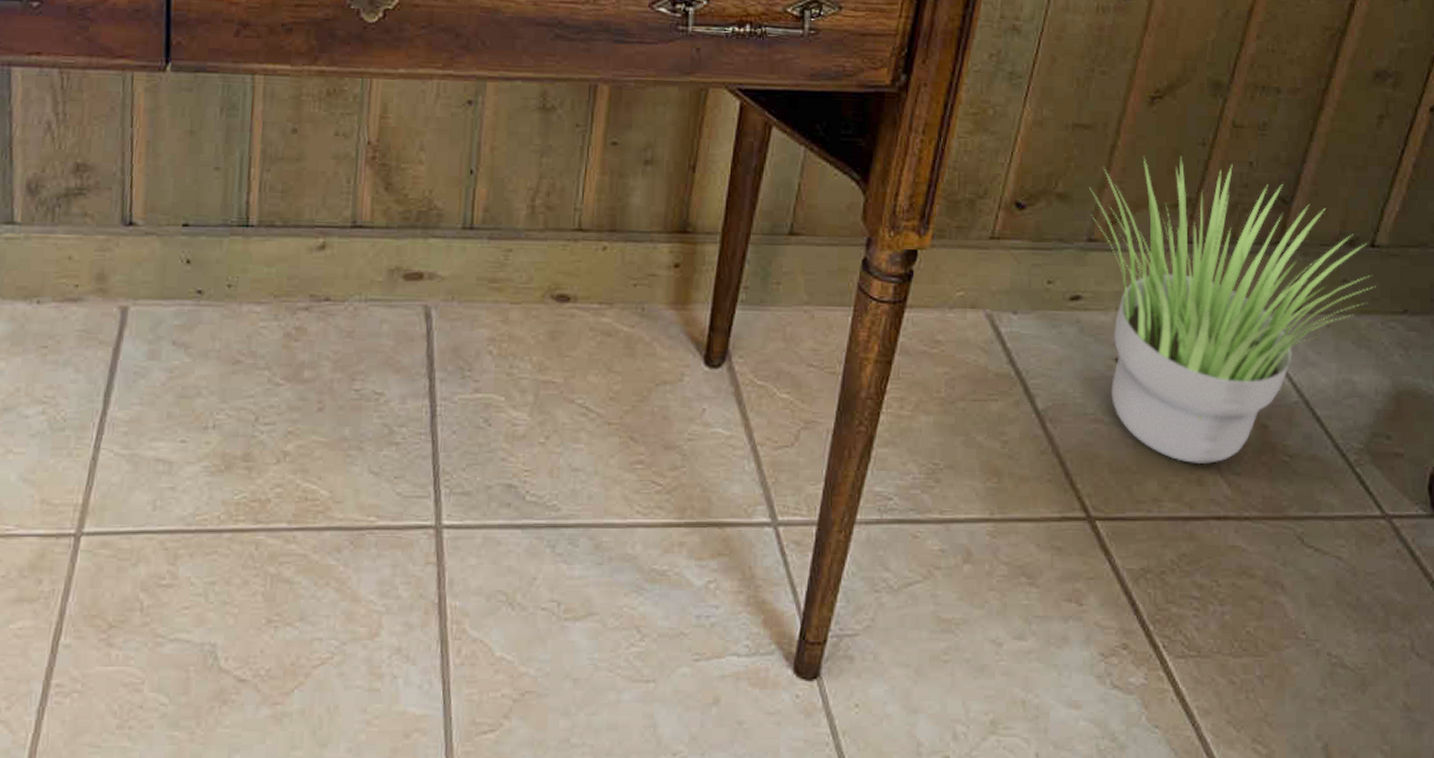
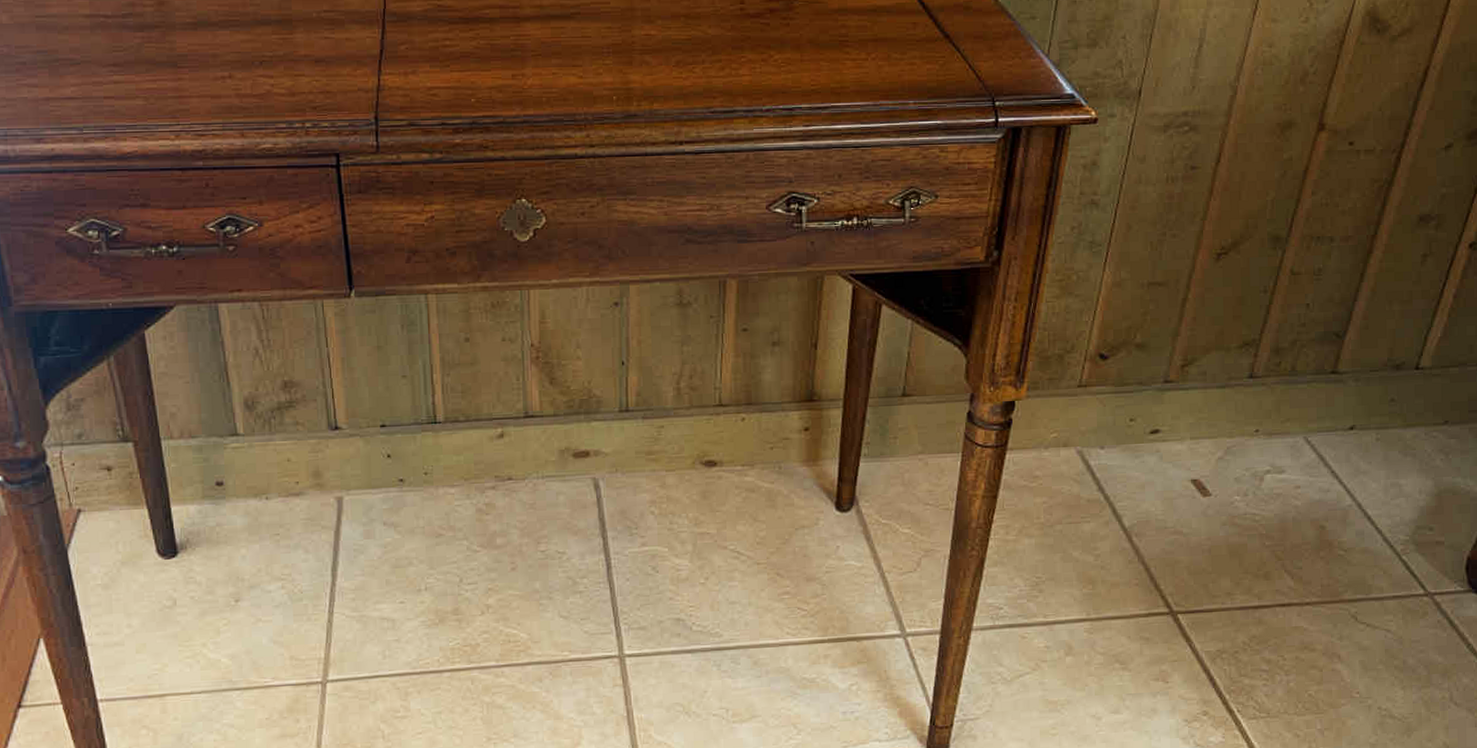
potted plant: present [1089,156,1376,465] -> none [1164,303,1420,563]

